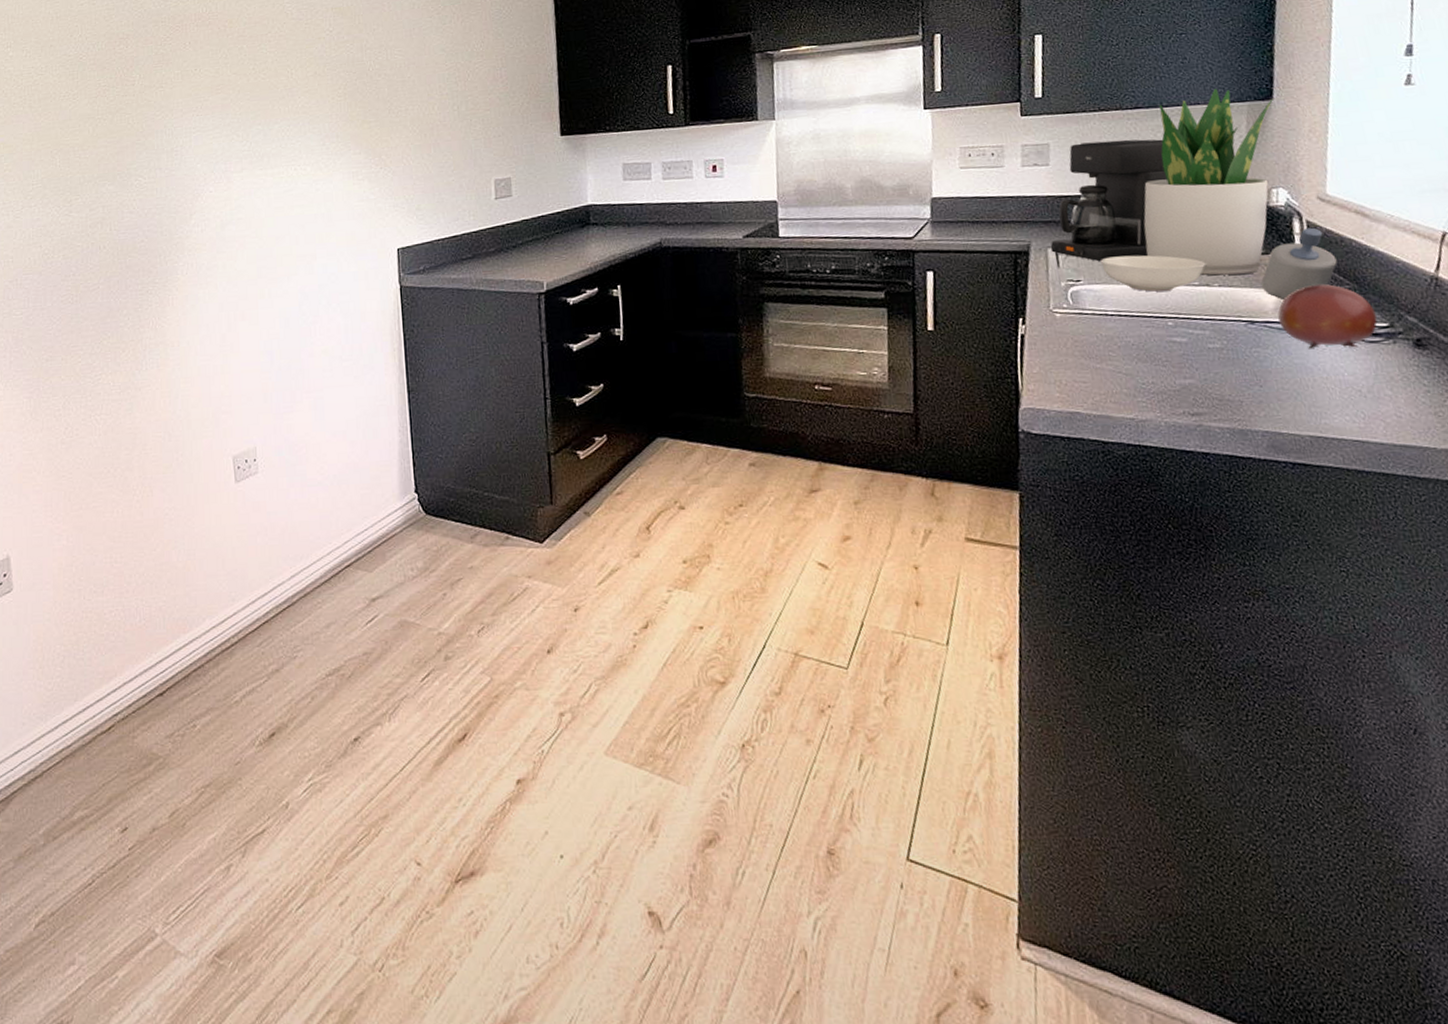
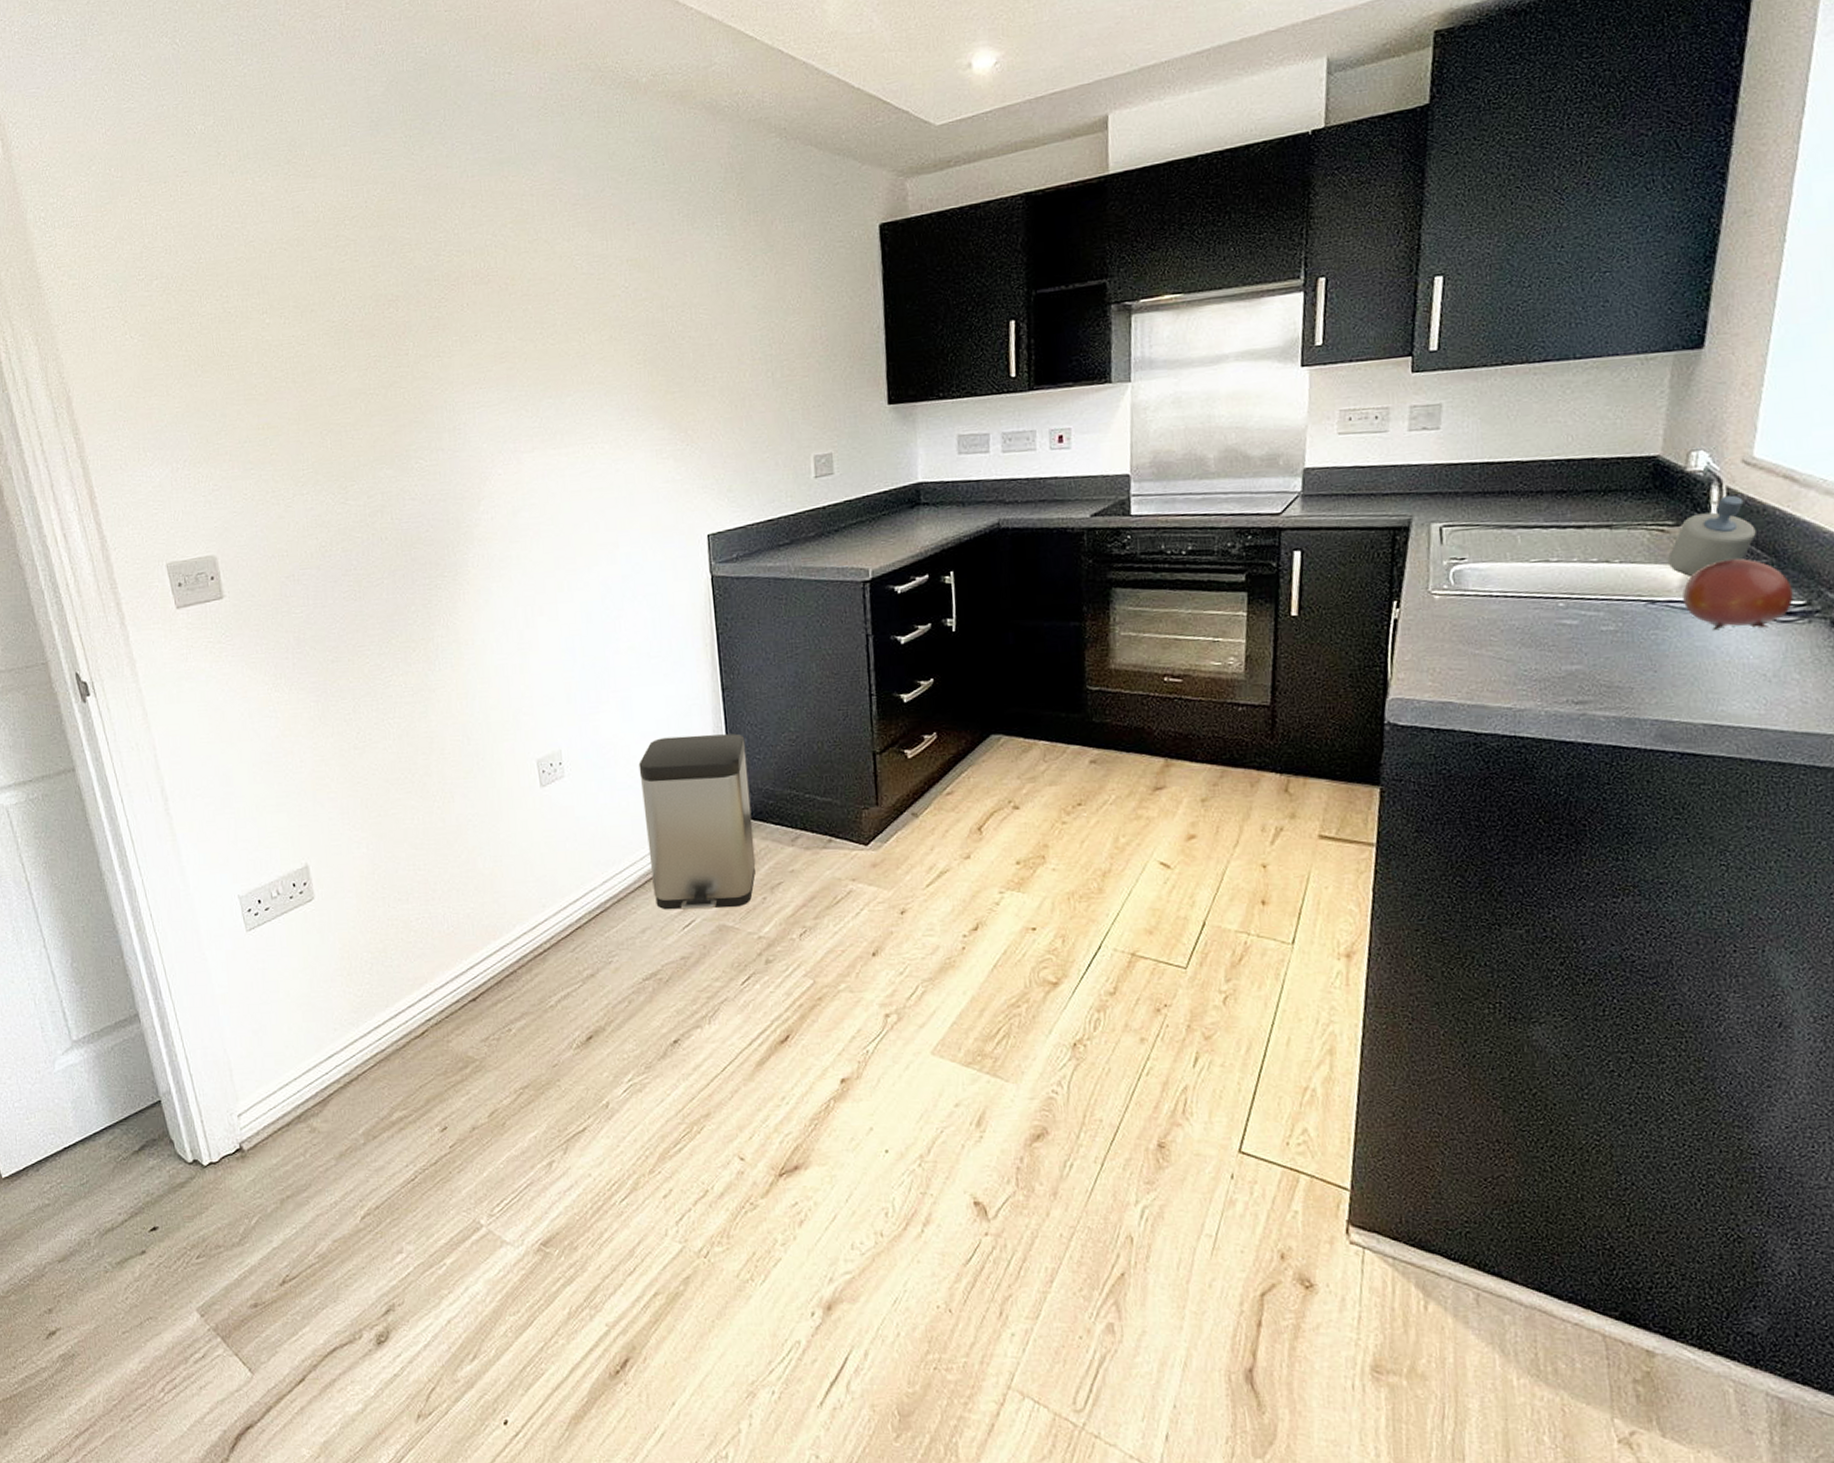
pedal bin: none [328,433,437,606] -> present [638,733,756,911]
coffee maker: present [1050,139,1168,261] -> none [1434,396,1574,536]
bowl: present [1101,255,1206,292] -> none [1490,529,1608,570]
planter: present [1143,88,1273,276] -> none [1541,336,1704,551]

